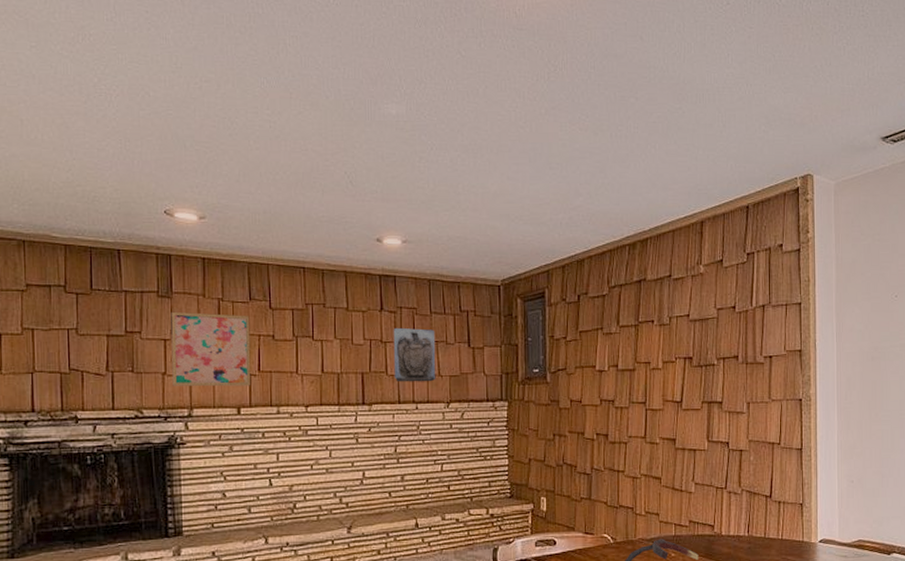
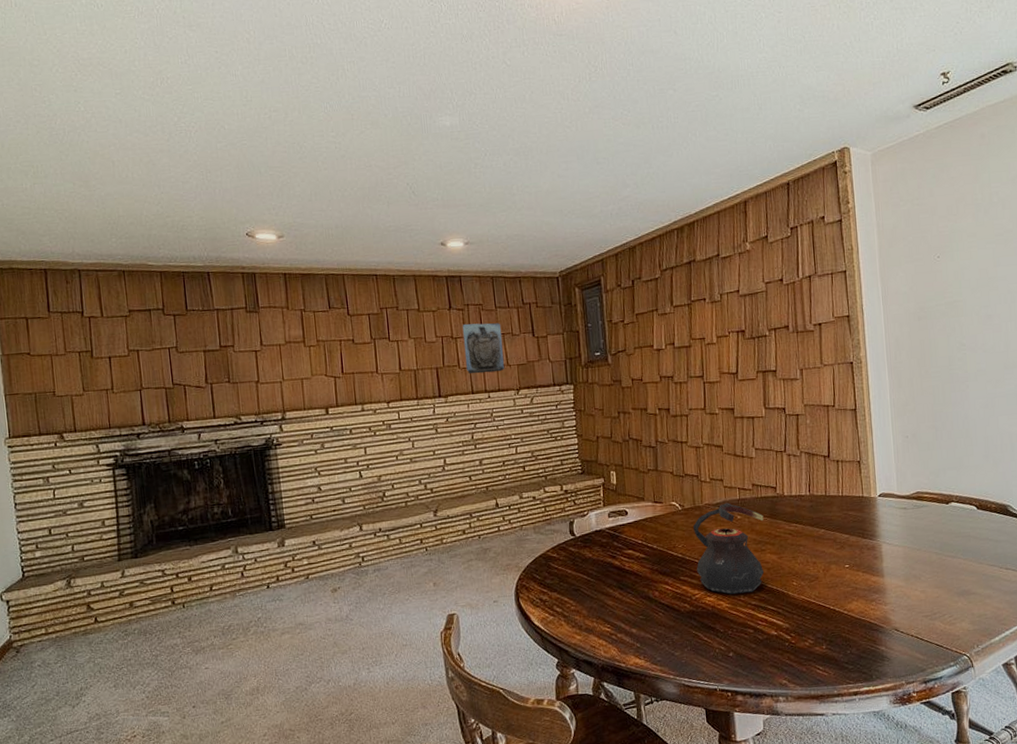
wall art: present [171,311,251,387] -> none [259,323,337,393]

